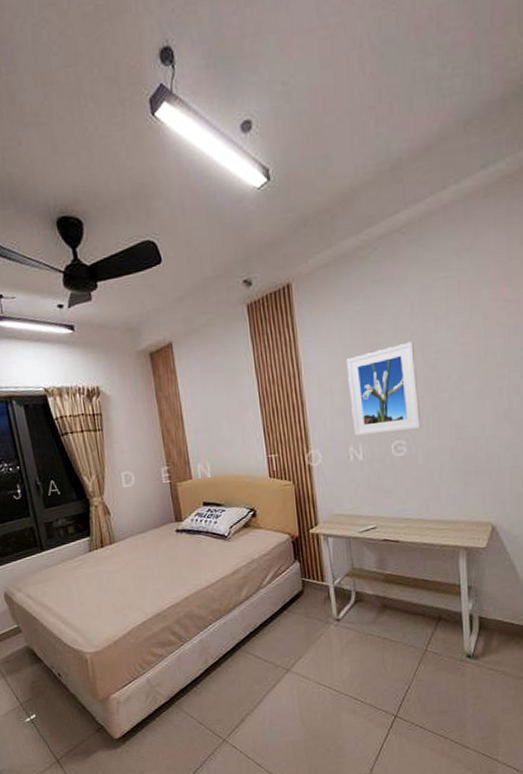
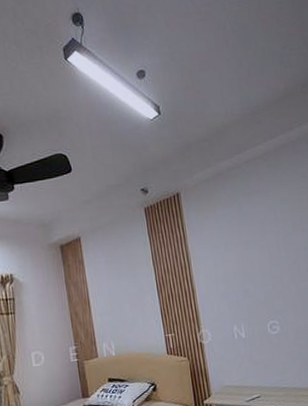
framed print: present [346,341,422,435] -> none [226,241,290,317]

